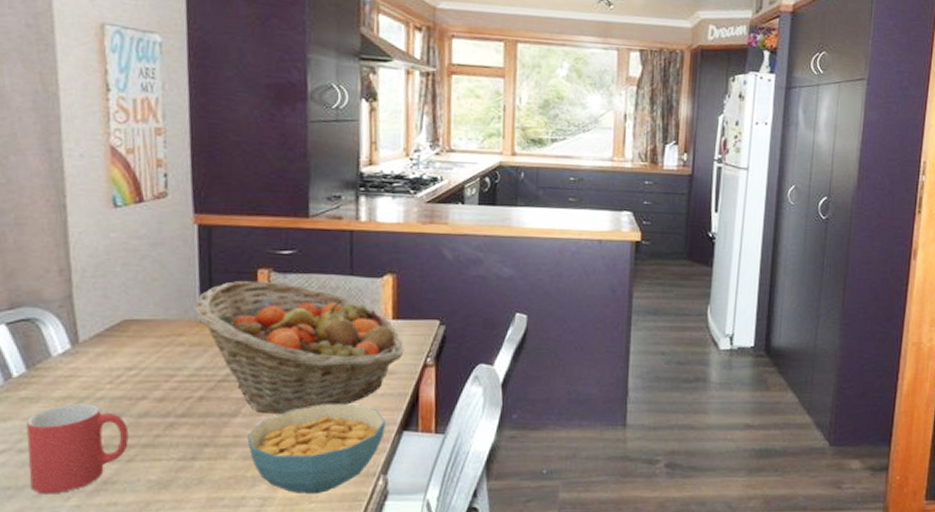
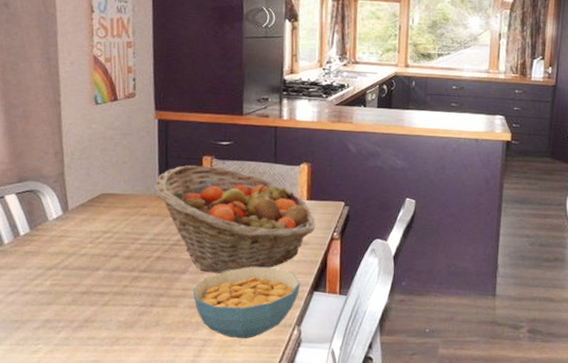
mug: present [26,404,129,494] -> none [29,258,104,328]

